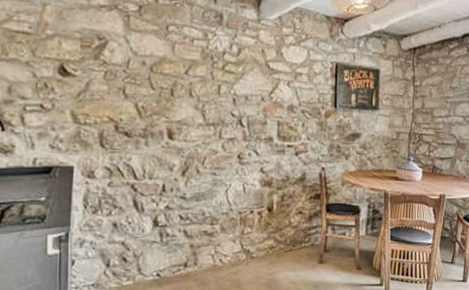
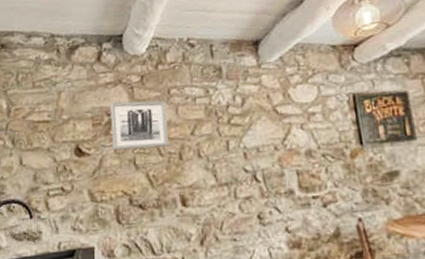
wall art: none [102,26,164,82] -> present [110,100,170,151]

